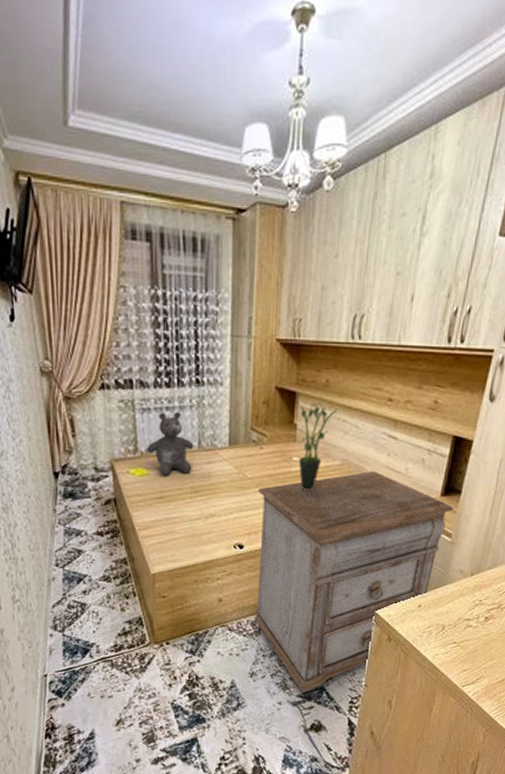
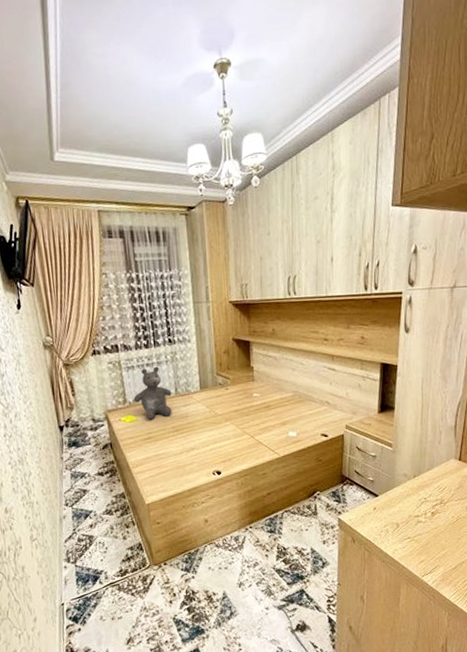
nightstand: present [254,471,454,693] -> none [227,398,391,597]
potted plant: present [298,403,339,492] -> none [255,348,286,421]

